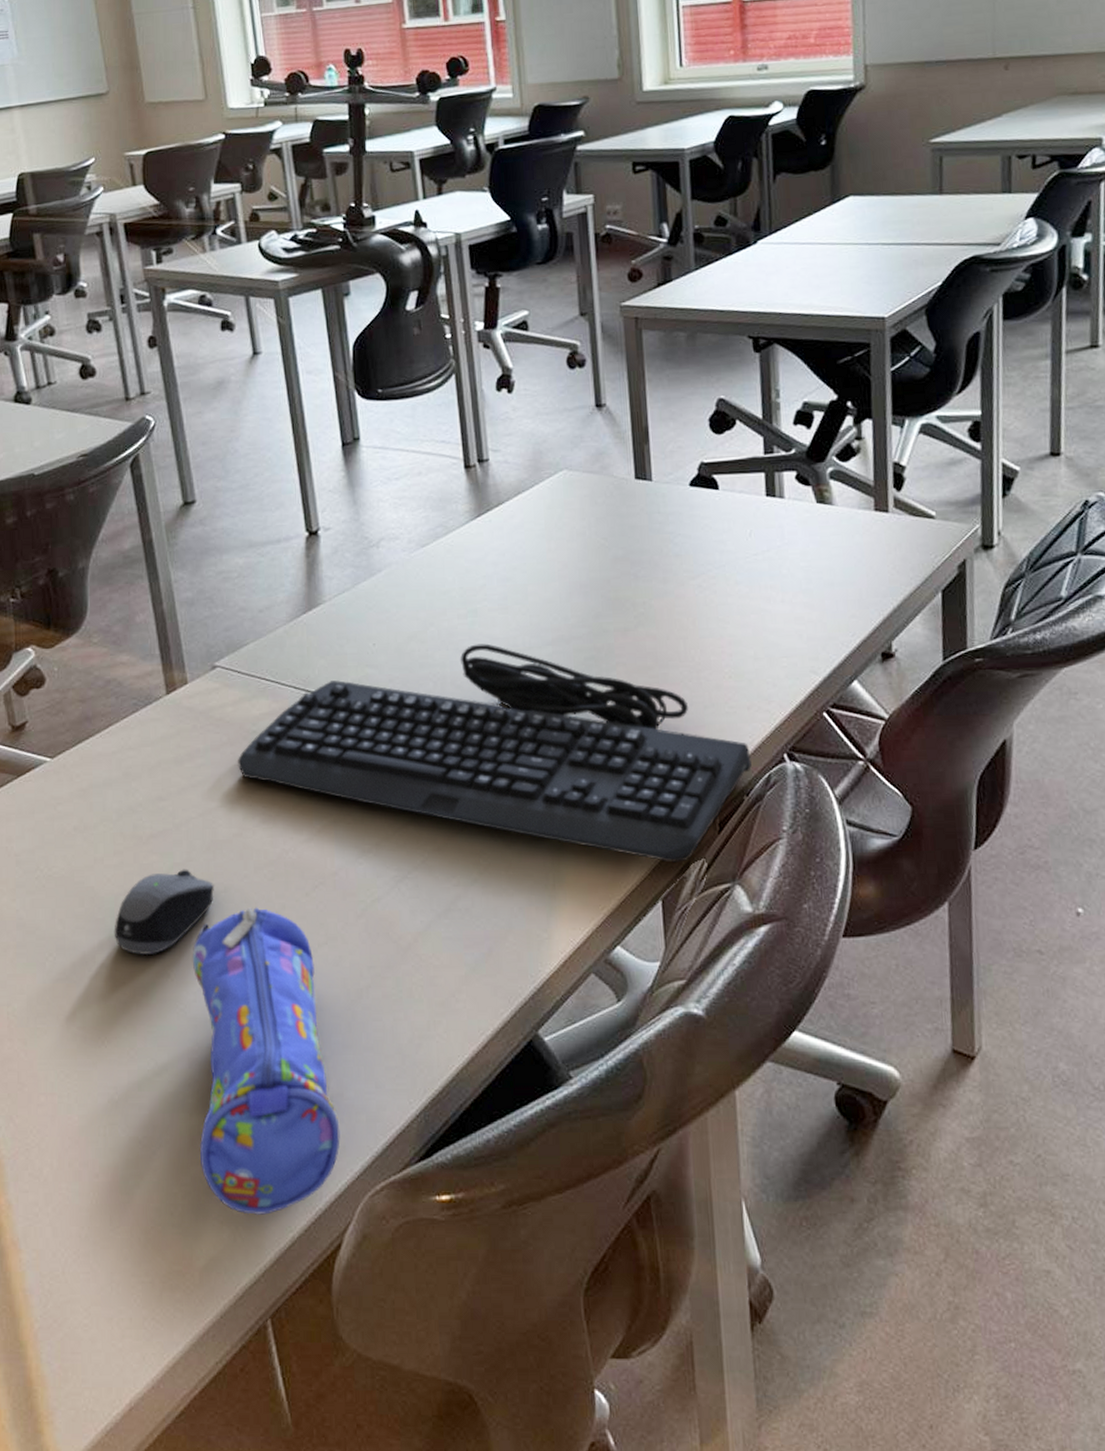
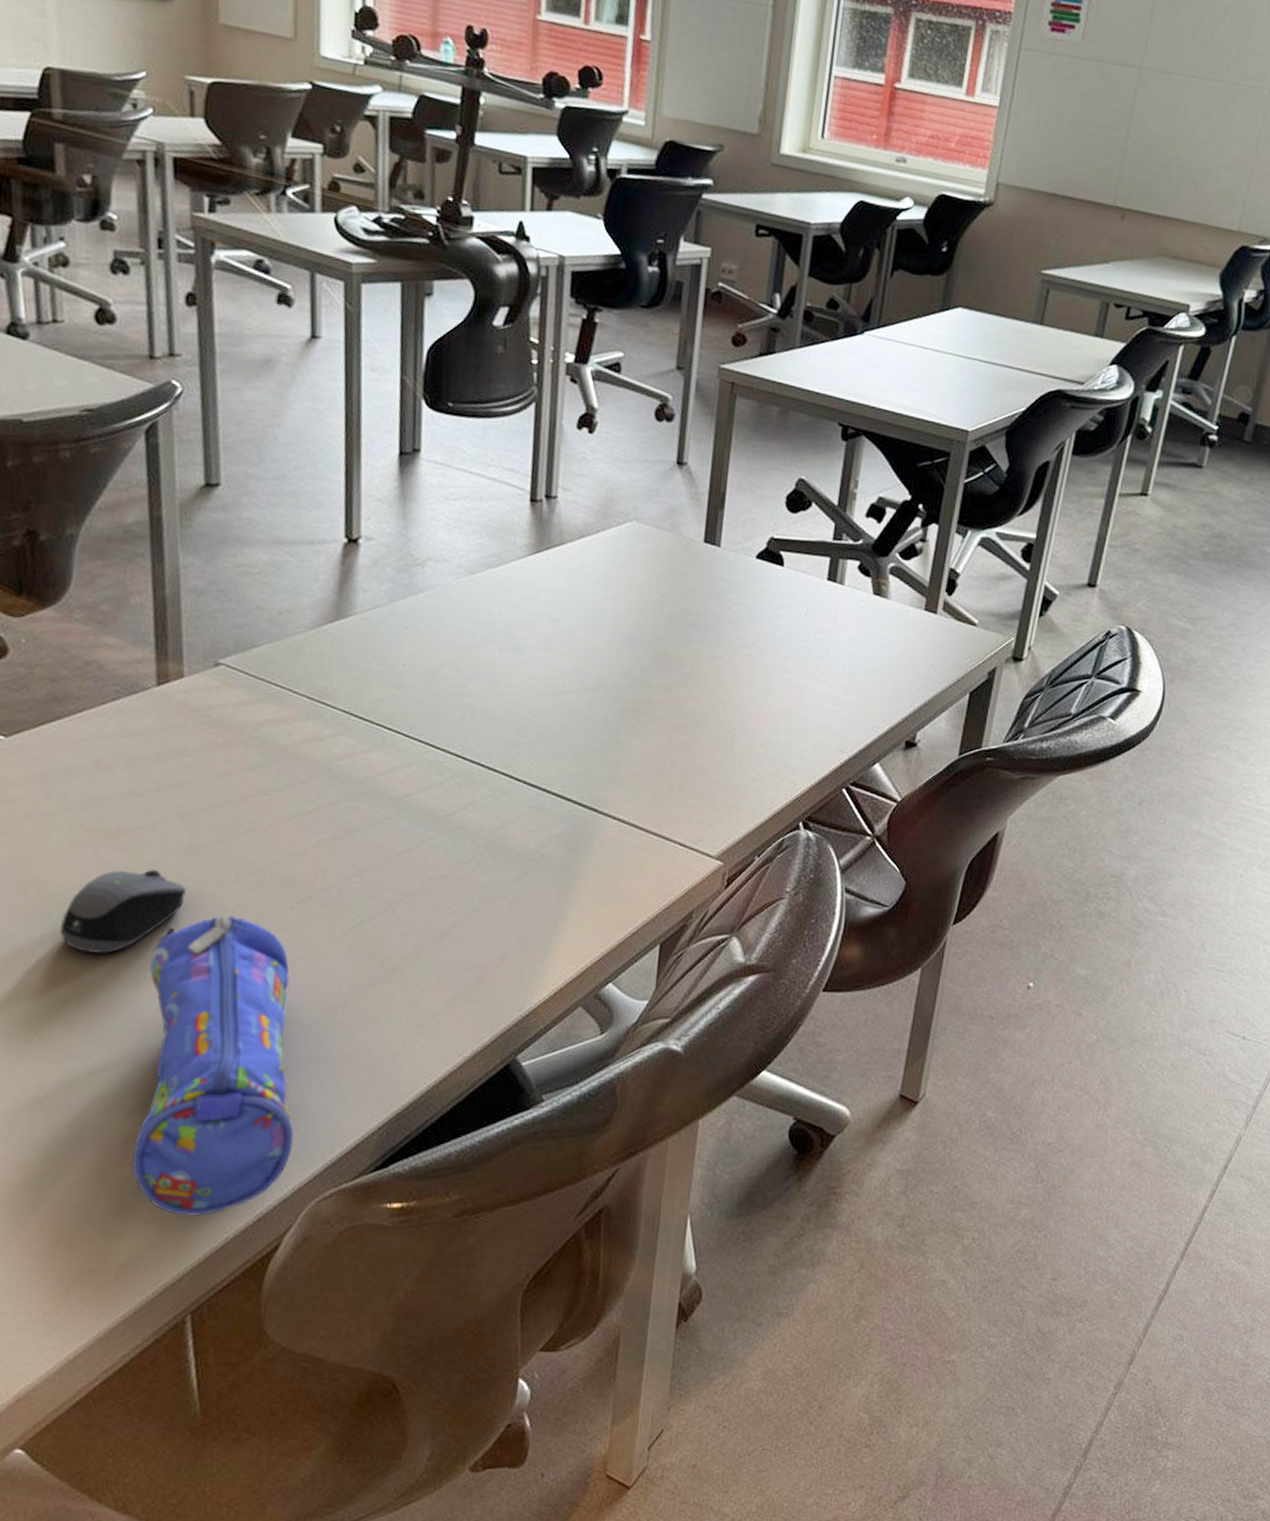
keyboard: present [238,643,752,862] -> none [231,679,769,911]

